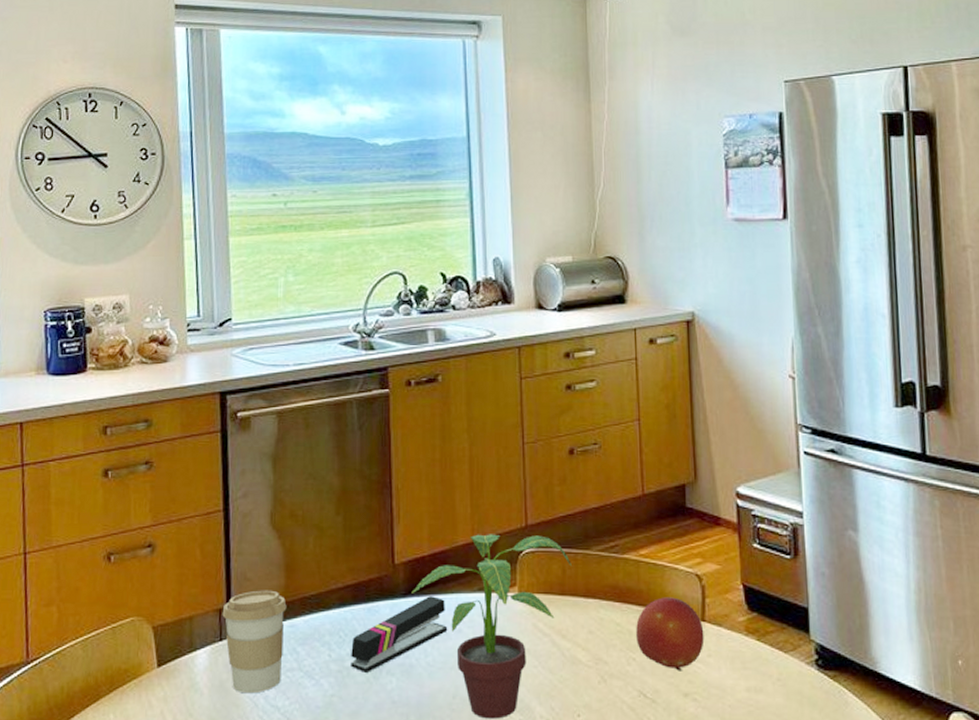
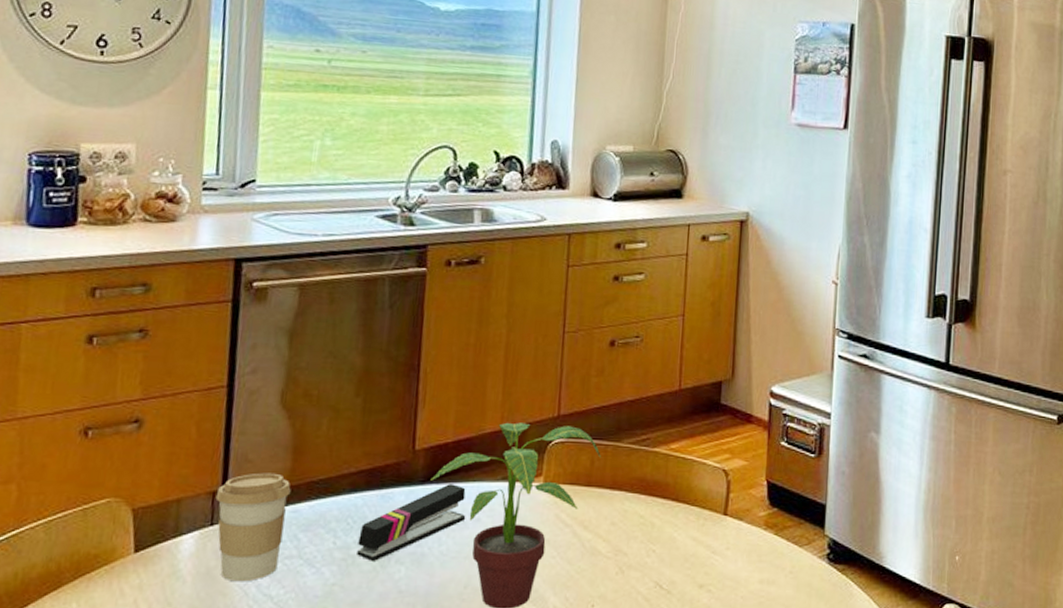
fruit: present [636,597,704,671] -> none [658,491,725,563]

